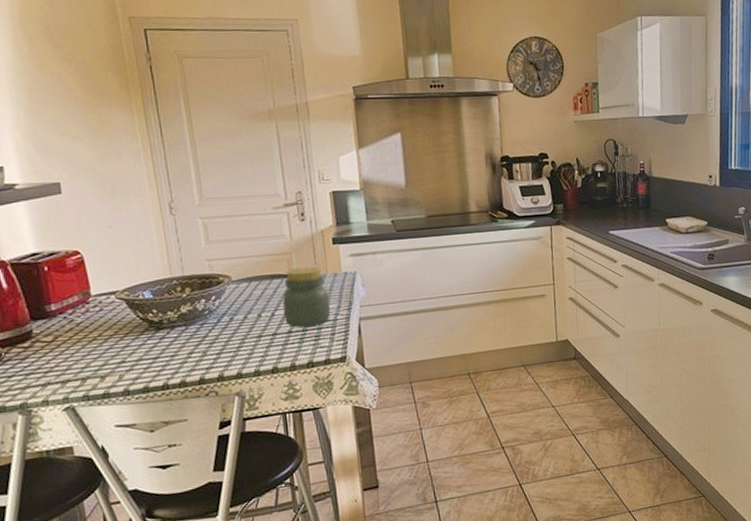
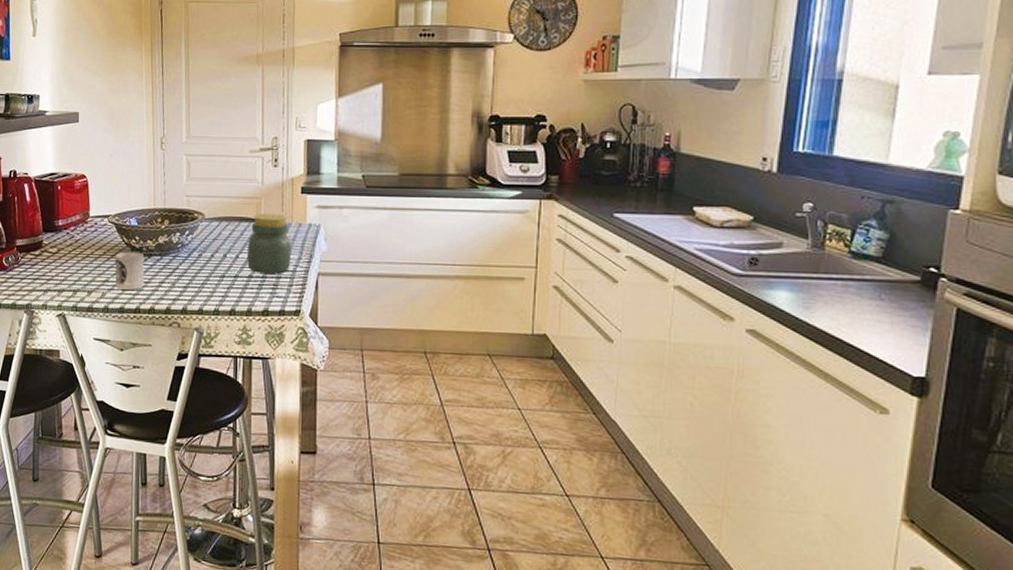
cup: none [130,325,171,368] -> present [115,251,145,290]

